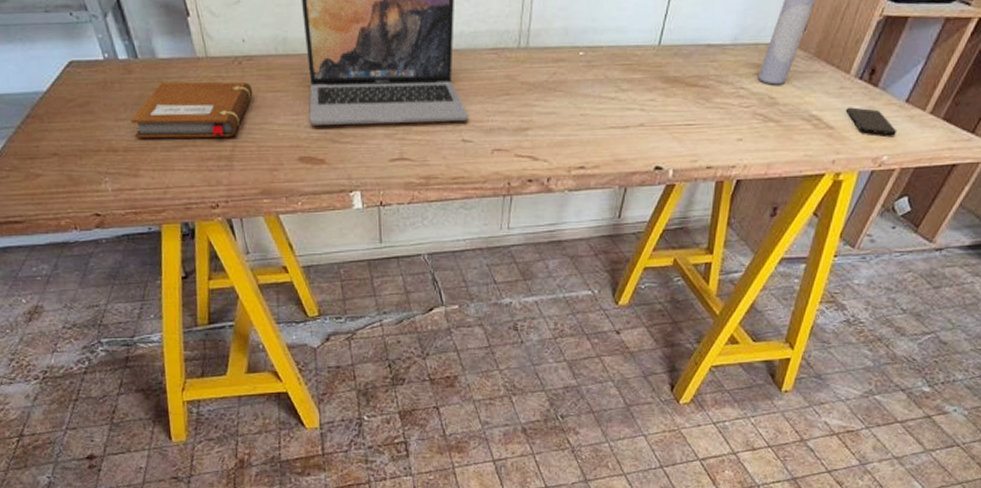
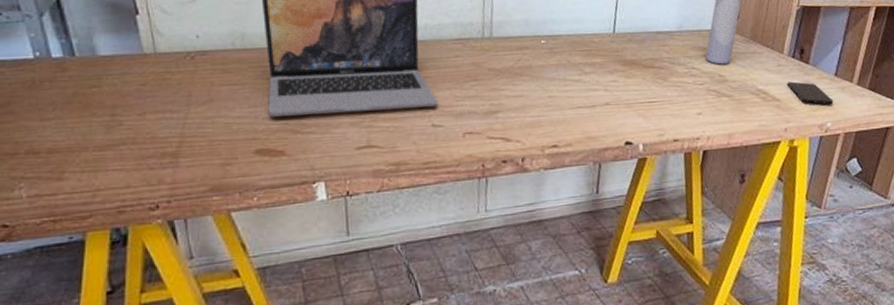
notebook: present [130,81,253,138] -> none [59,76,206,138]

